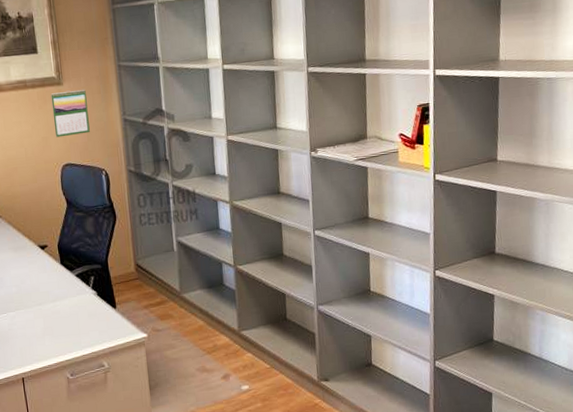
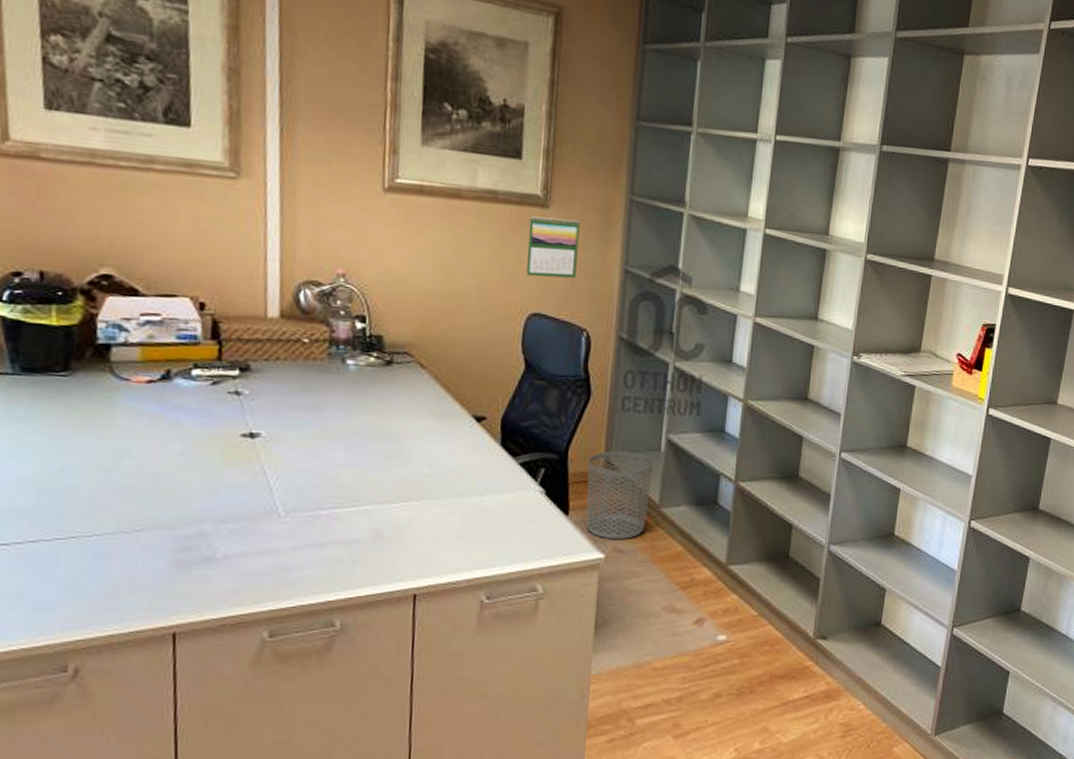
waste bin: none [123,255,173,323] -> present [586,451,654,540]

